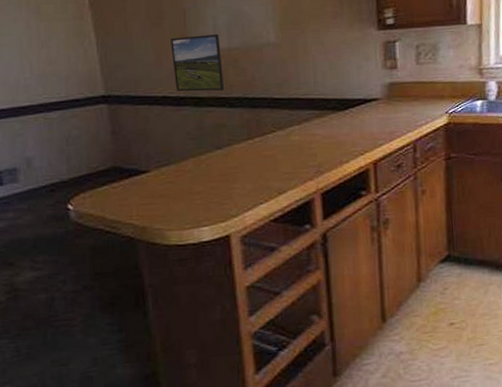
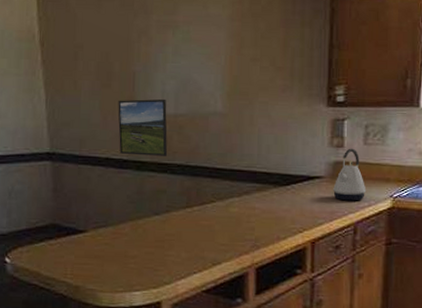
kettle: none [390,68,423,121] -> present [333,148,367,201]

